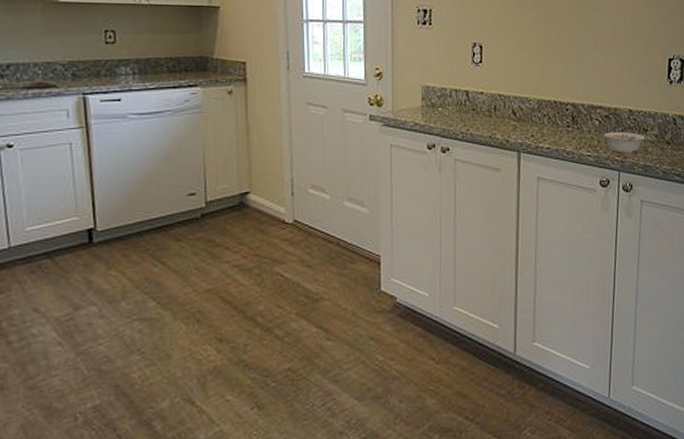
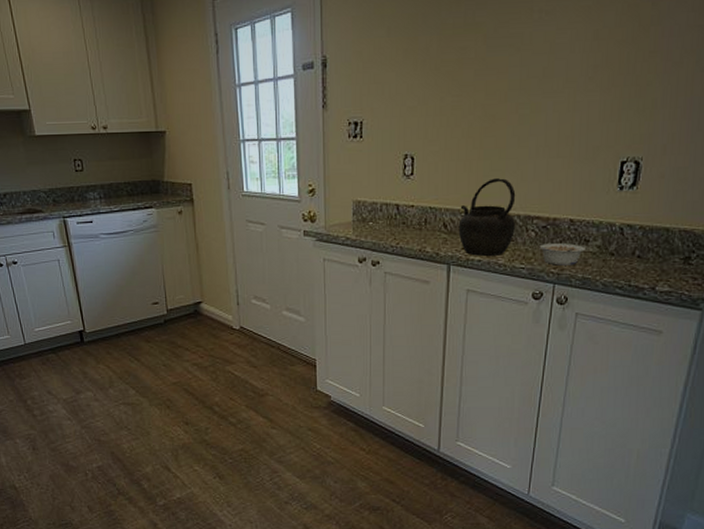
kettle: none [527,69,580,143] -> present [458,178,516,256]

